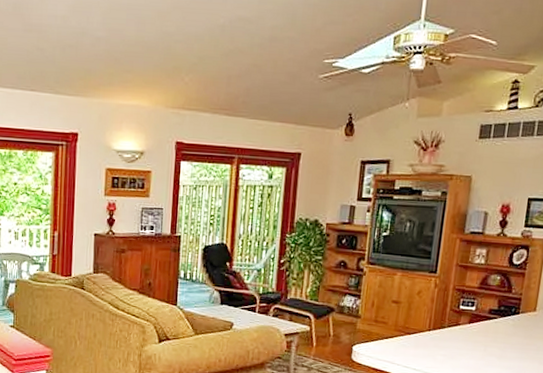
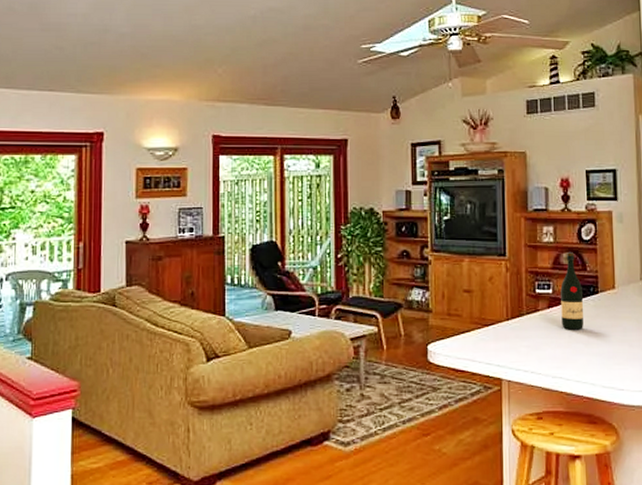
wine bottle: none [479,274,505,345] -> present [560,252,584,330]

